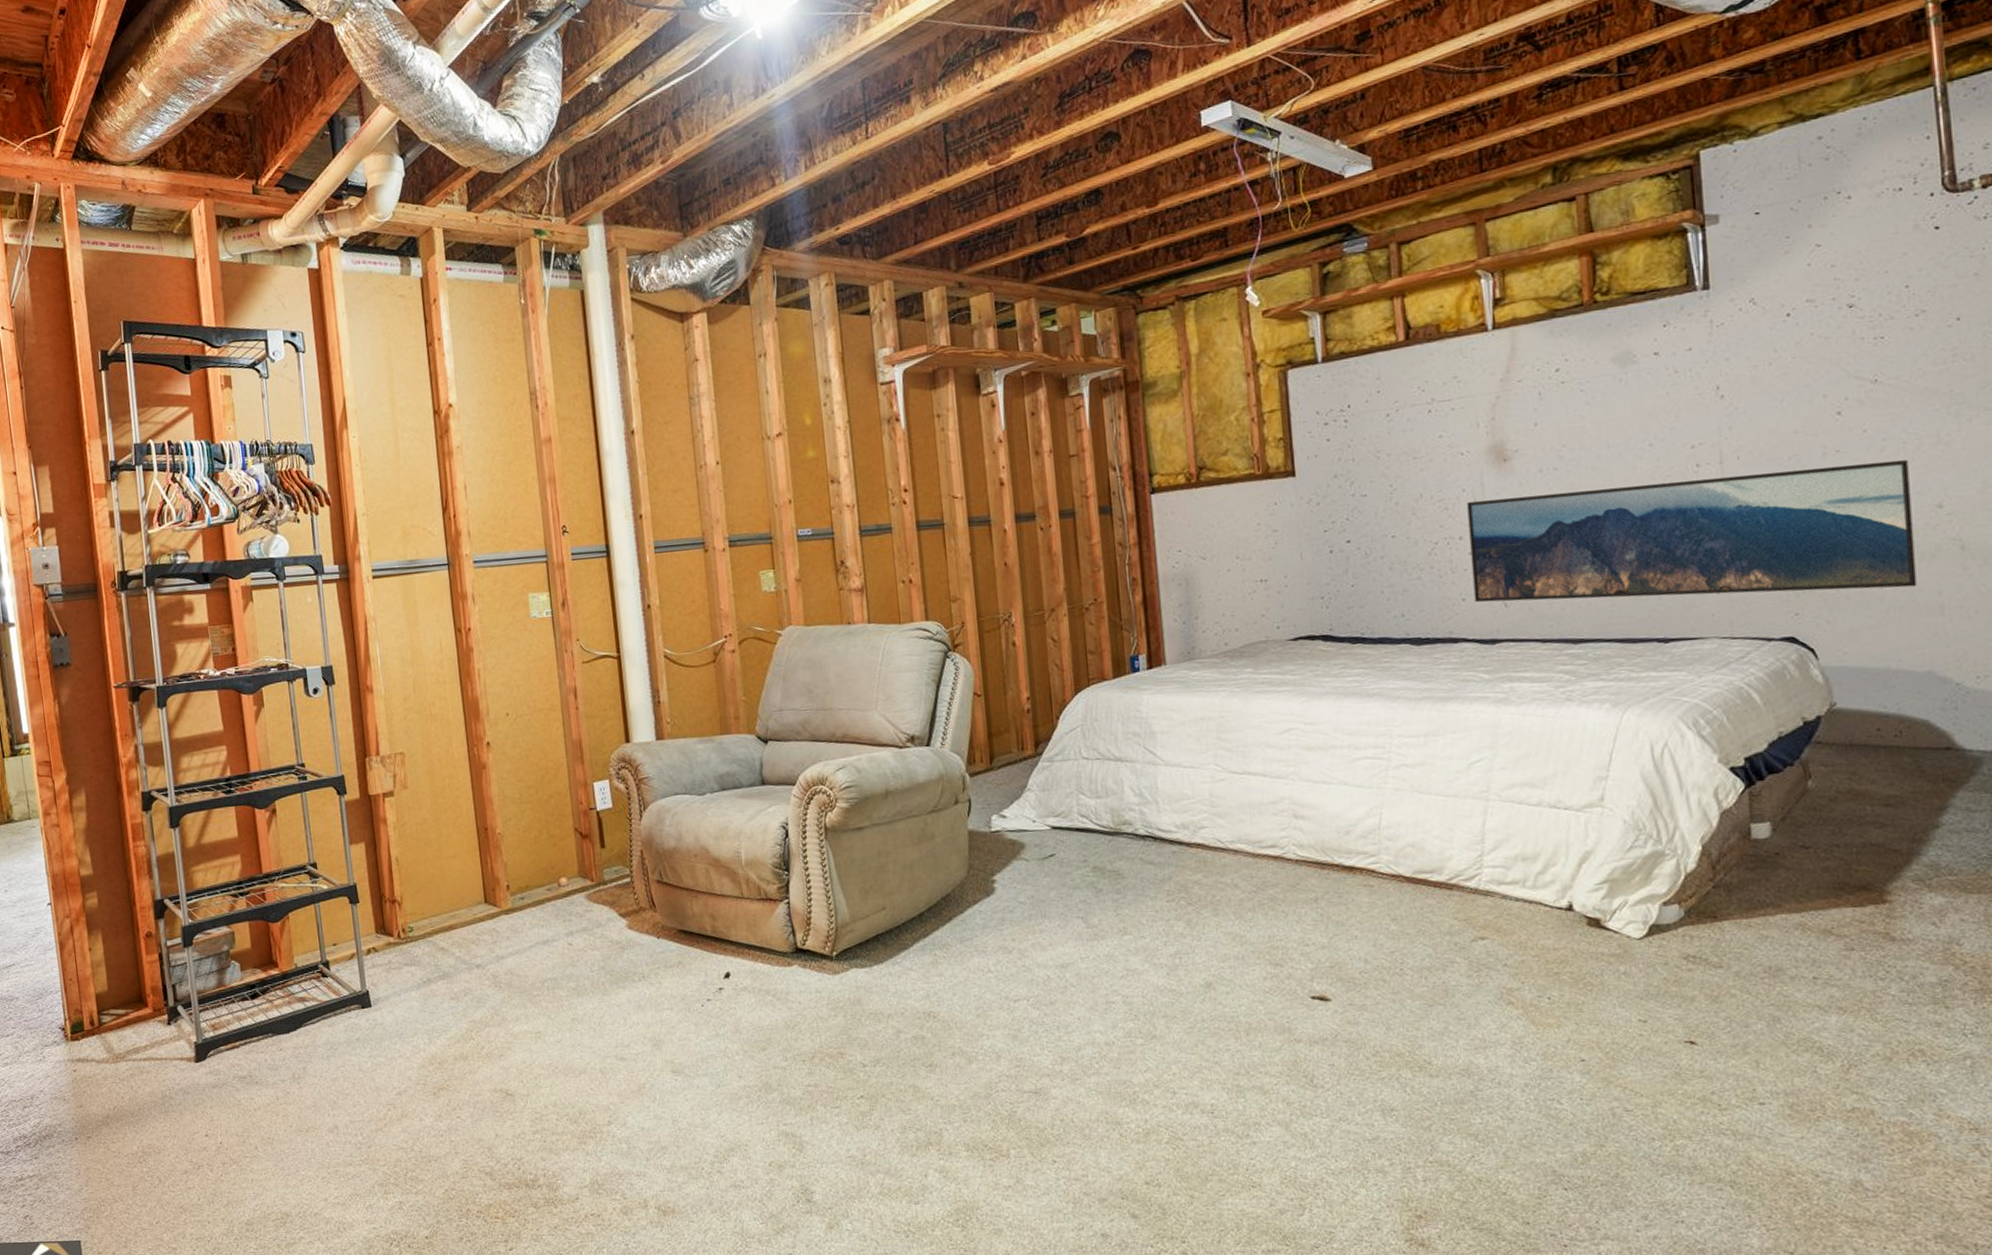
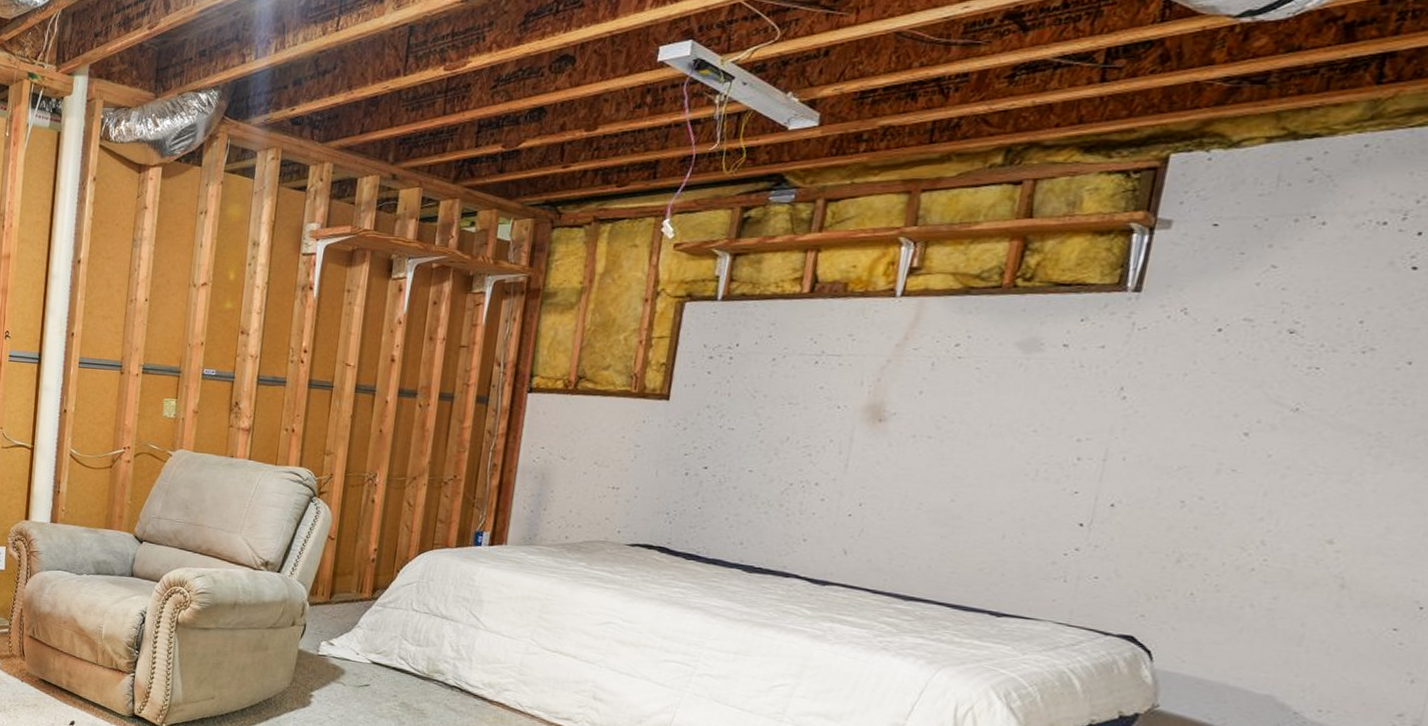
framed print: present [1467,459,1917,603] -> none [815,453,1309,614]

